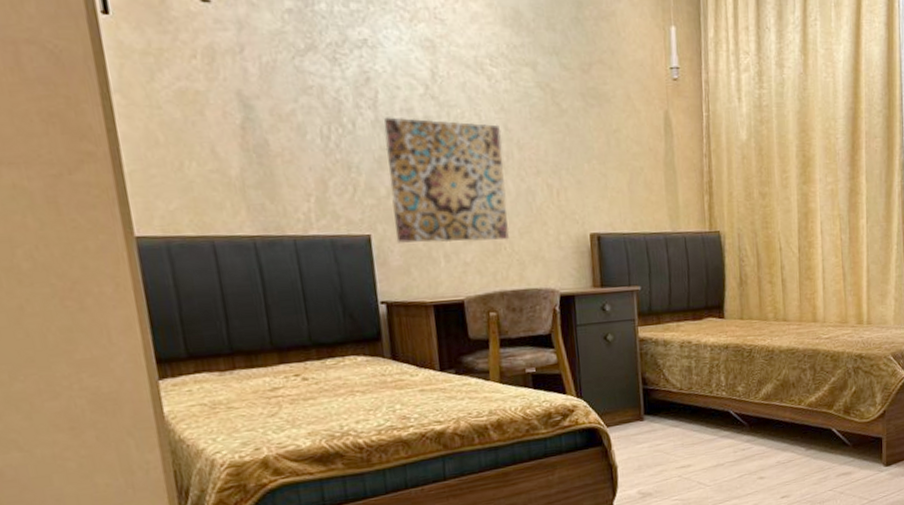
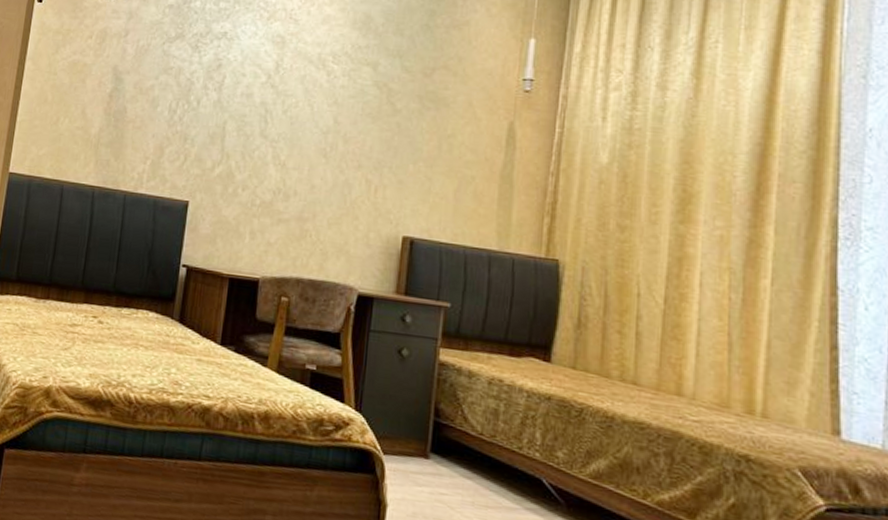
wall art: present [383,117,510,243] -> none [210,99,330,228]

